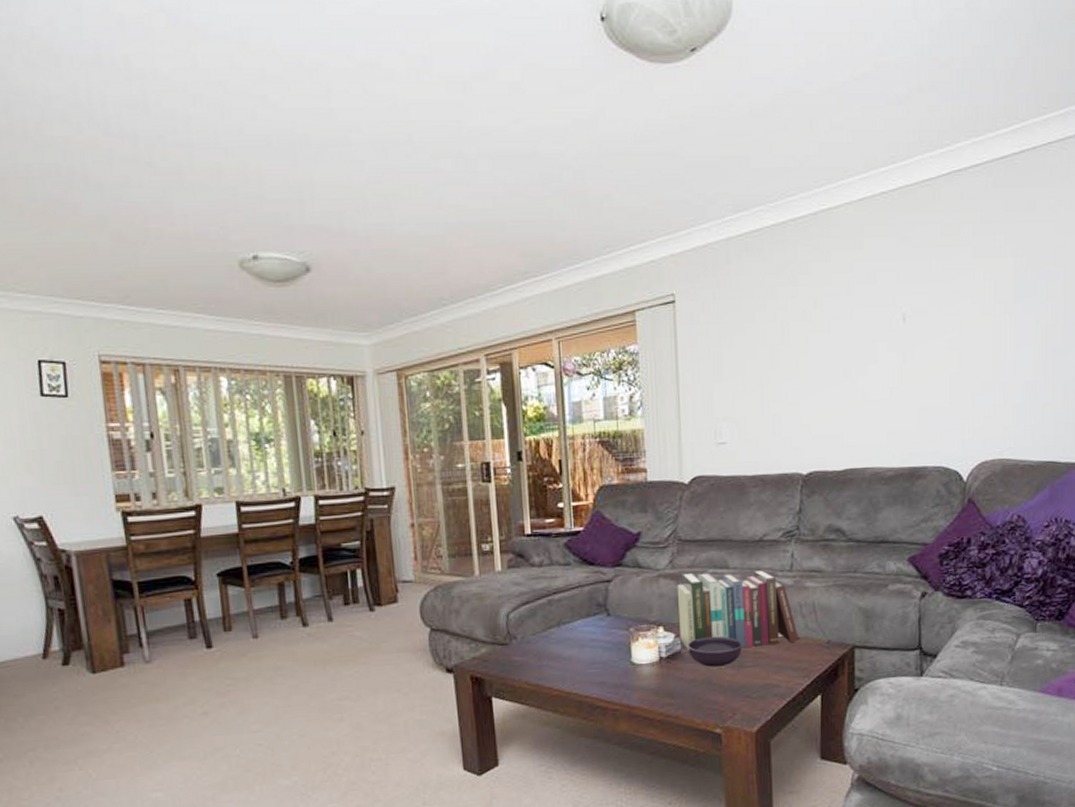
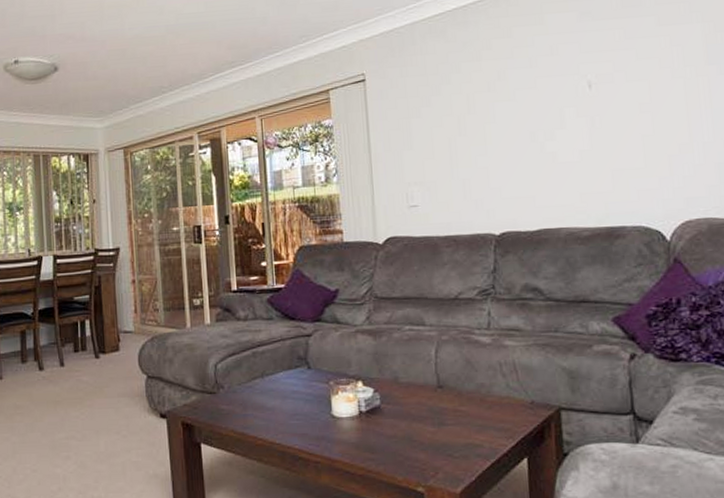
books: present [677,570,799,652] -> none [374,328,501,407]
bowl: present [687,636,742,669] -> none [386,392,442,425]

